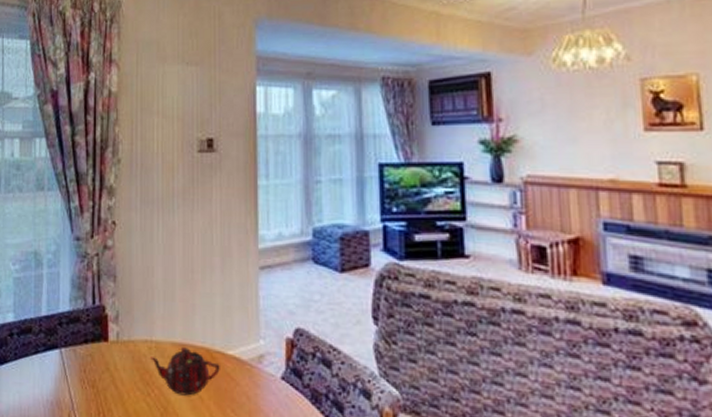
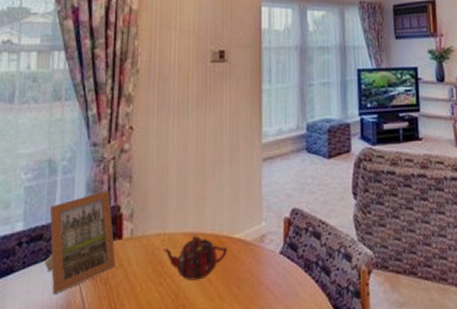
picture frame: none [33,287,103,389] -> present [44,189,116,294]

